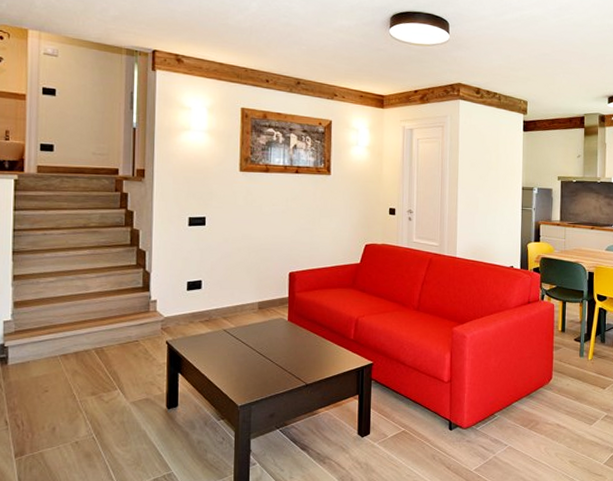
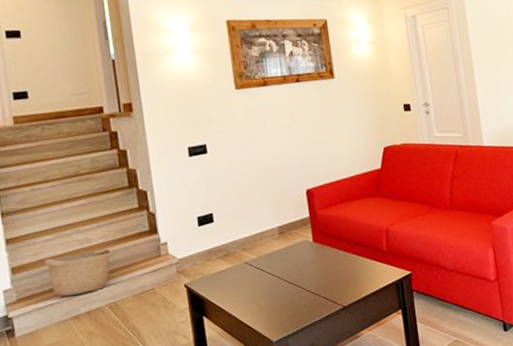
basket: none [44,298,106,335] -> present [44,248,113,296]

